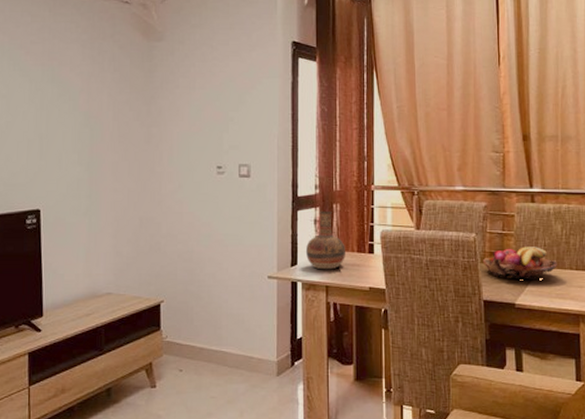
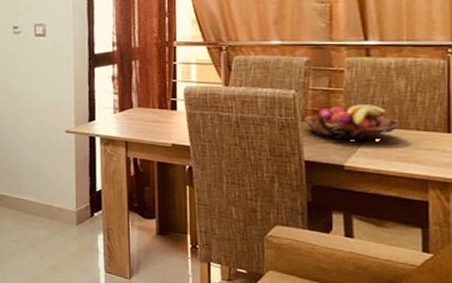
vase: present [306,210,345,270] -> none [104,67,146,126]

